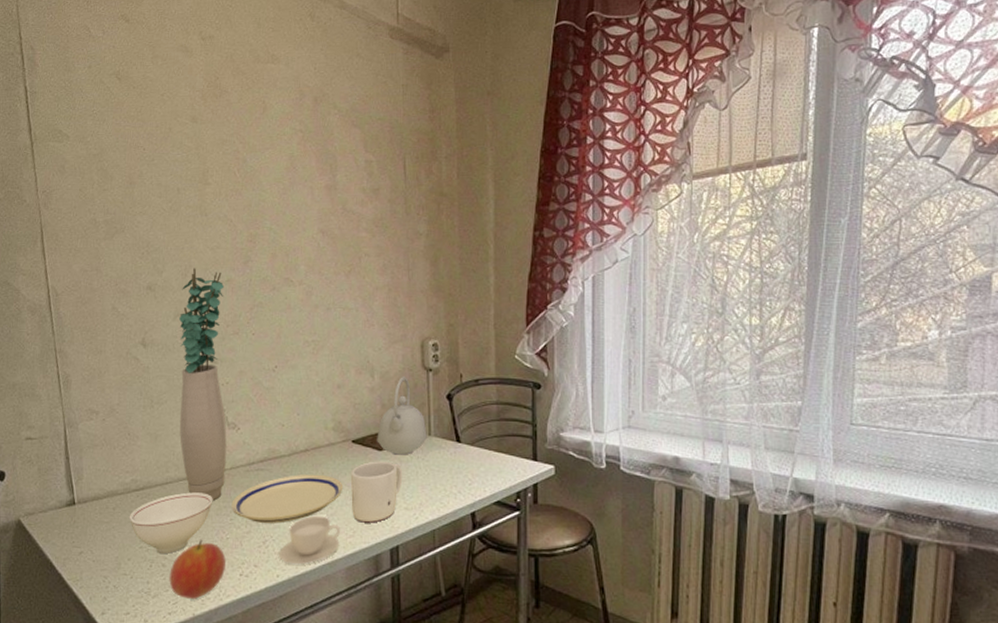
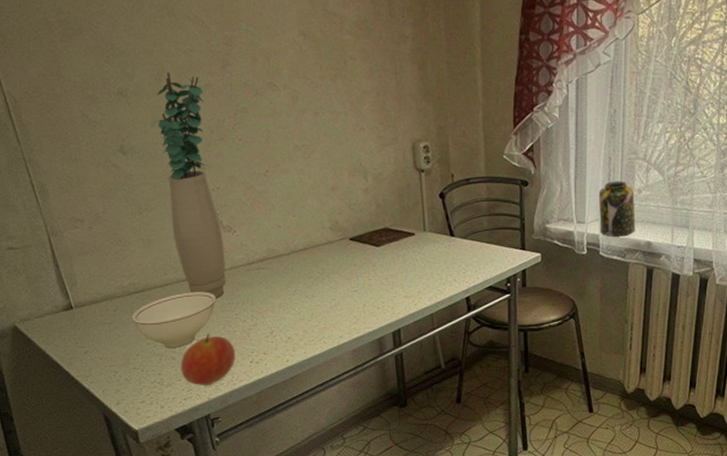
plate: present [231,474,344,523] -> none [235,270,345,316]
teacup: present [279,515,340,565] -> none [287,307,344,350]
mug: present [350,461,403,523] -> none [350,256,401,311]
teapot: present [377,377,427,455] -> none [374,178,422,250]
jar: none [618,386,661,449] -> present [598,181,636,237]

